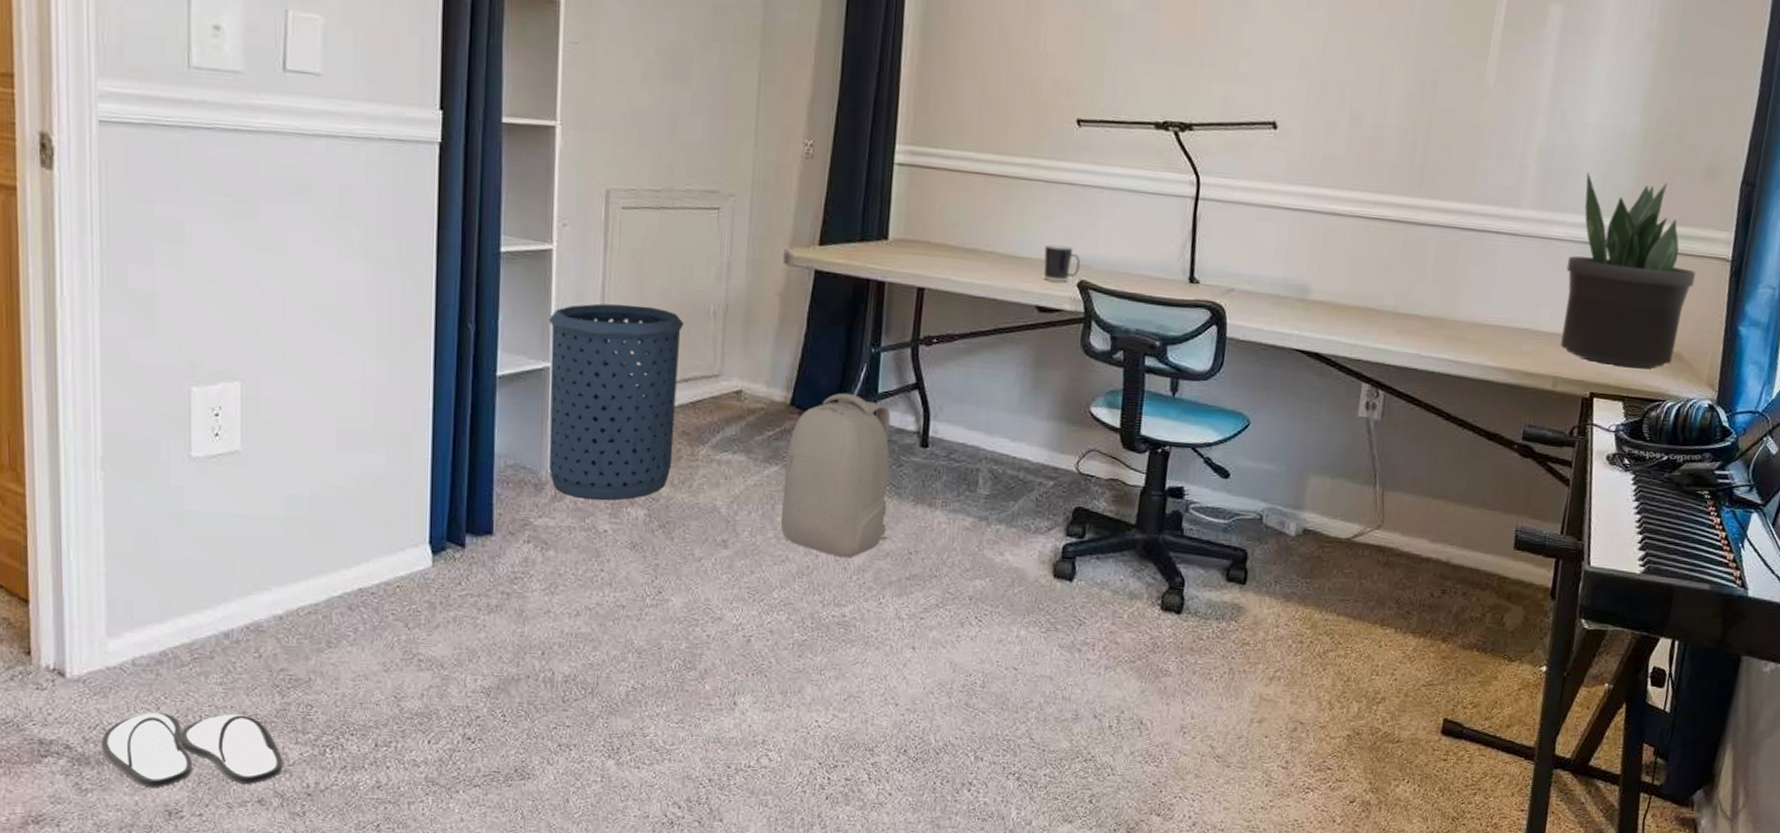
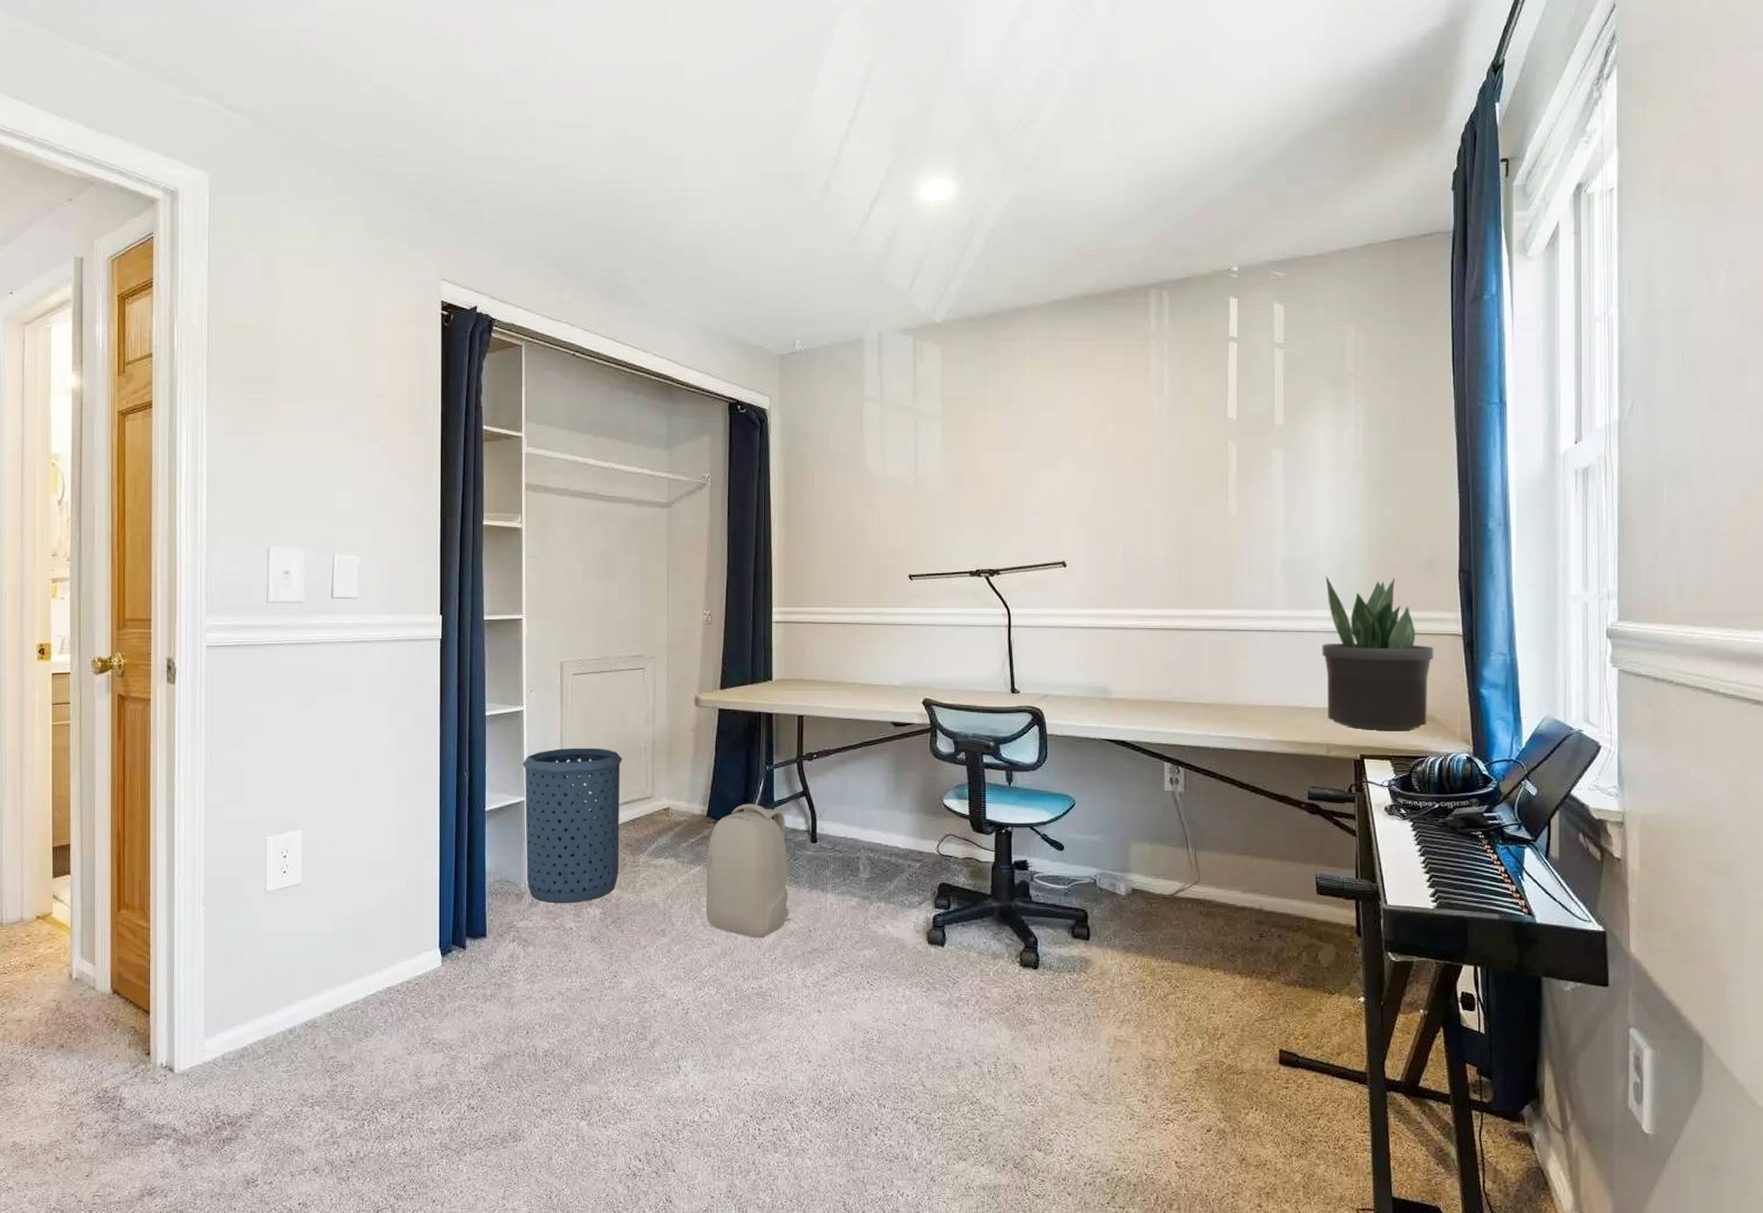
slippers: present [101,712,284,788] -> none [199,1096,333,1162]
mug: present [1043,244,1080,282] -> none [893,673,923,701]

